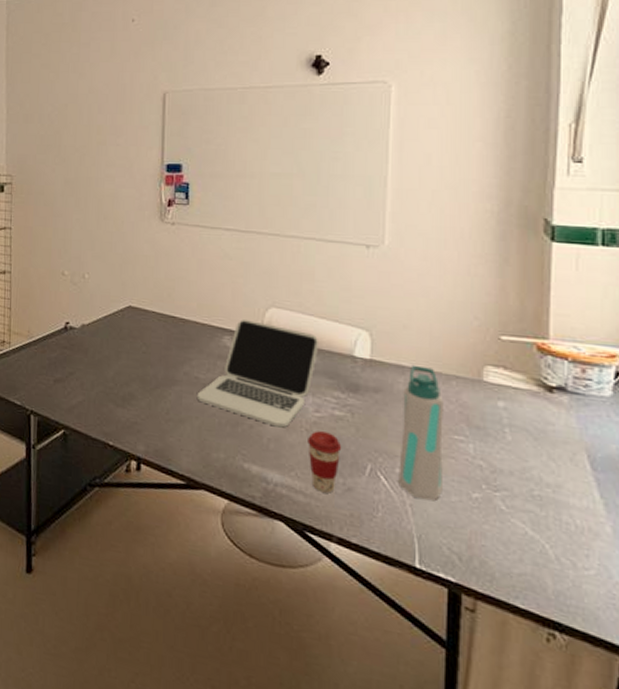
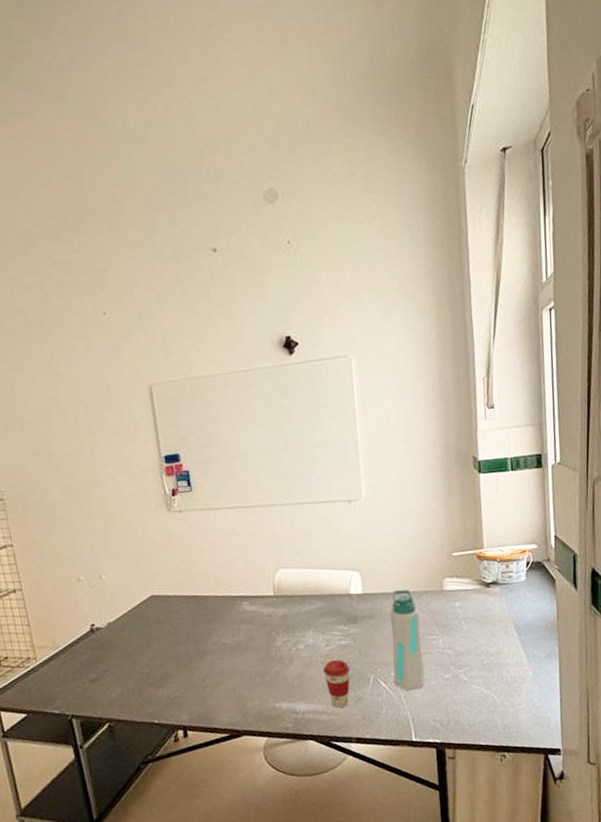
laptop: present [196,320,319,428] -> none [227,583,322,667]

